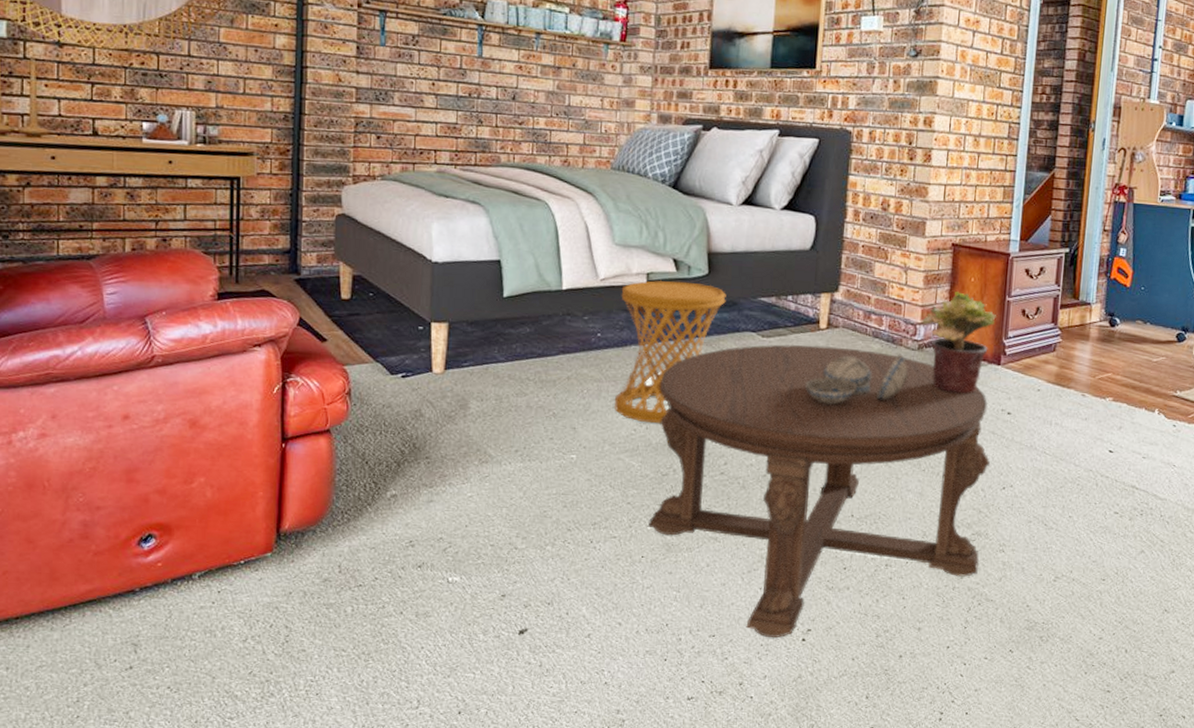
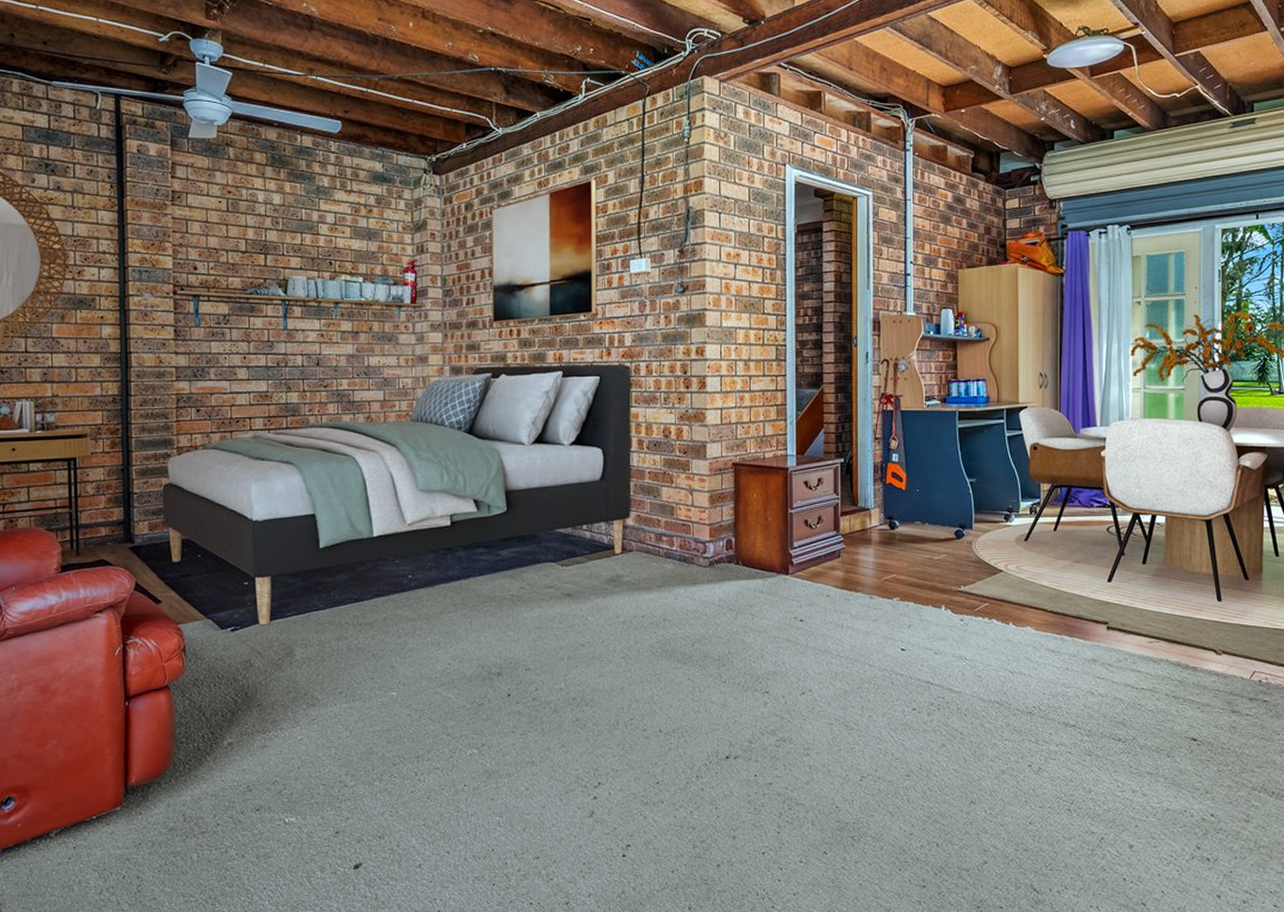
side table: present [613,280,726,424] -> none [427,520,525,657]
coffee table: present [647,344,991,638] -> none [467,570,788,855]
decorative bowl: present [805,354,908,405] -> none [605,571,702,625]
potted plant: present [922,292,996,394] -> none [711,508,780,605]

